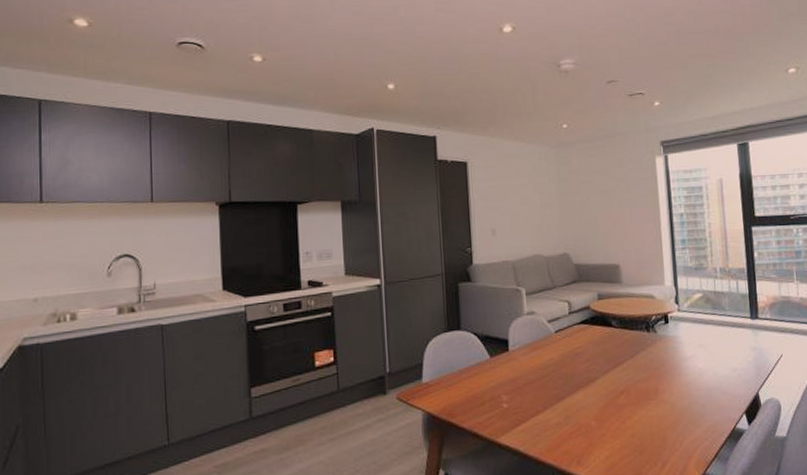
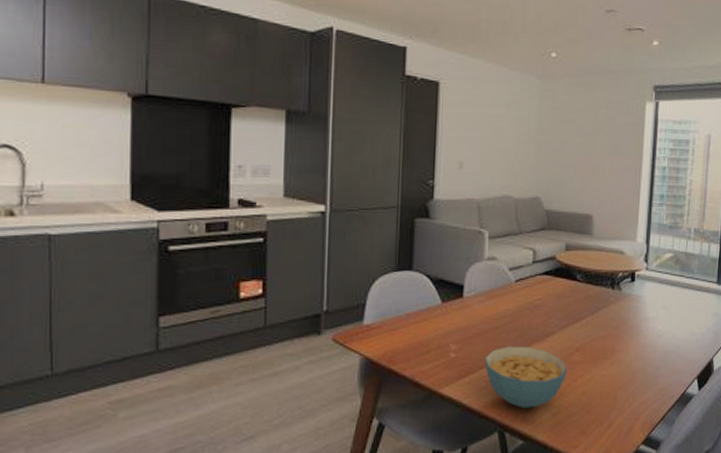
cereal bowl: none [535,392,615,453] -> present [484,346,567,409]

